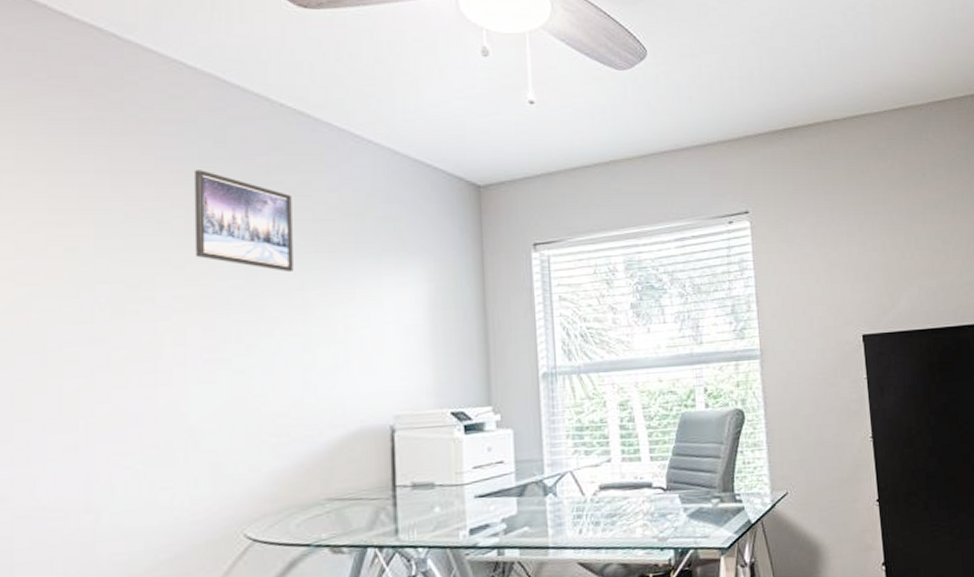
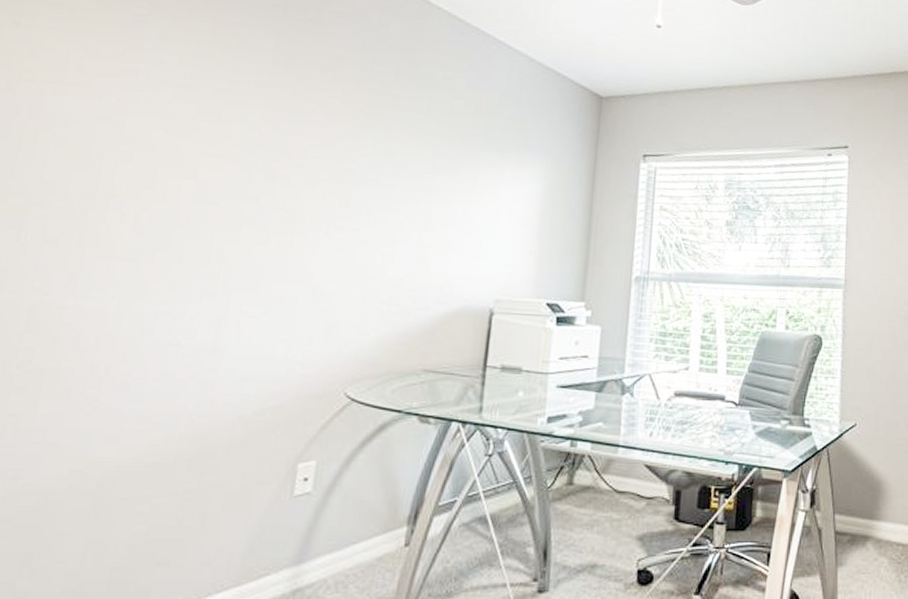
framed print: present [193,170,293,273] -> none [344,58,435,157]

